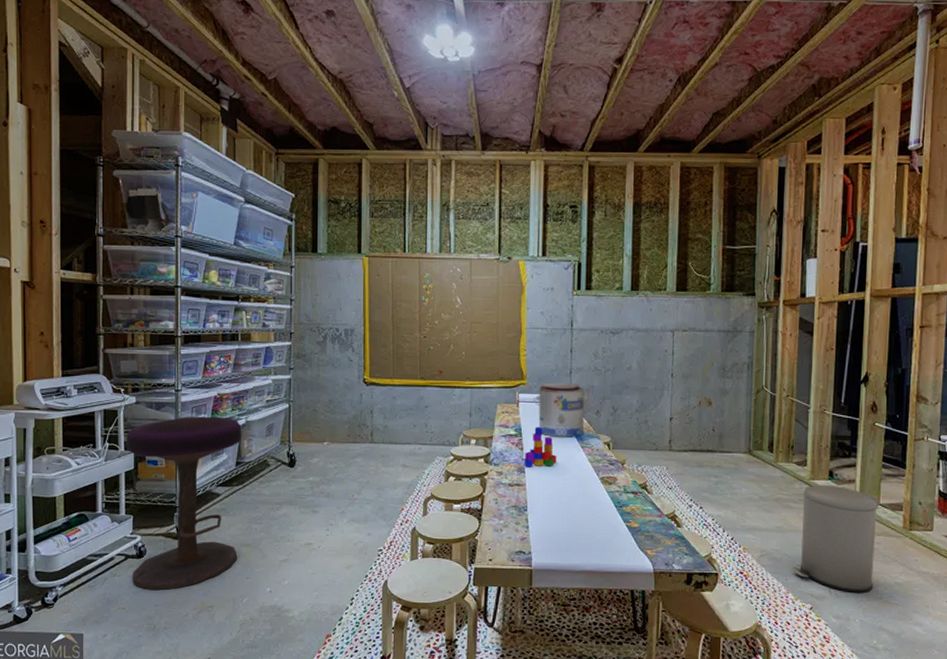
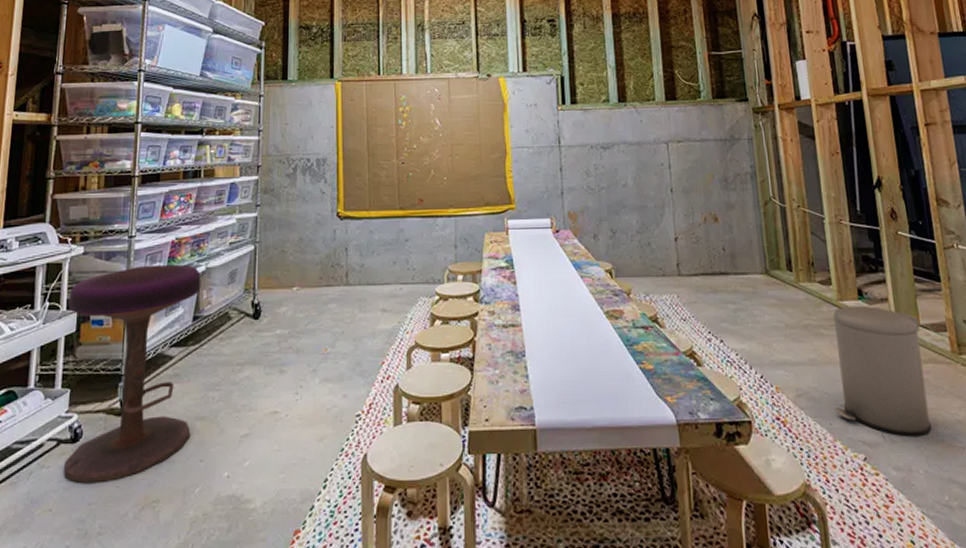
toy blocks: present [523,426,557,467] -> none [517,256,555,304]
paint can: present [533,382,589,437] -> none [523,204,584,267]

